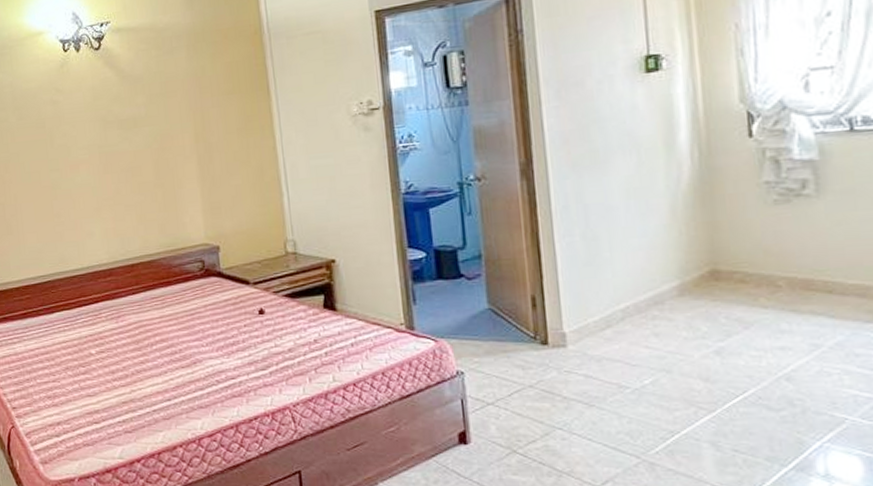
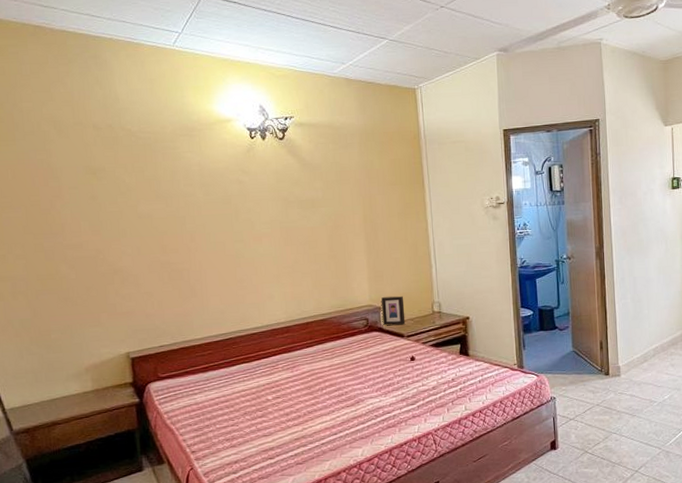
picture frame: none [220,233,251,270] -> present [381,296,406,326]

